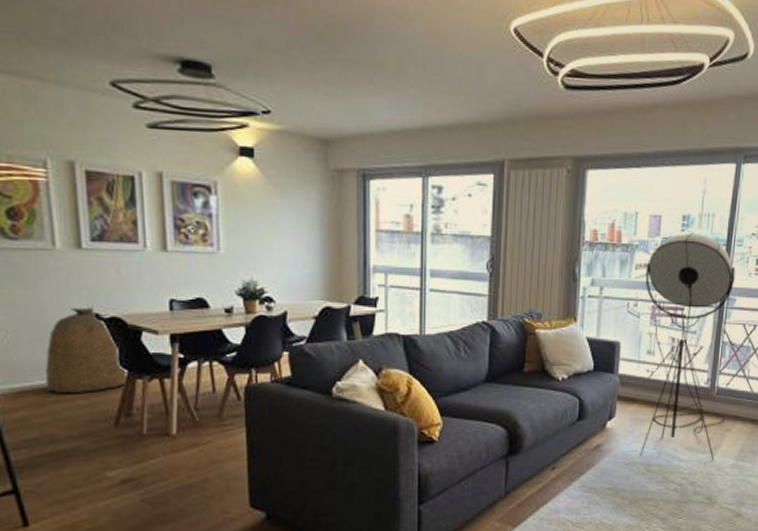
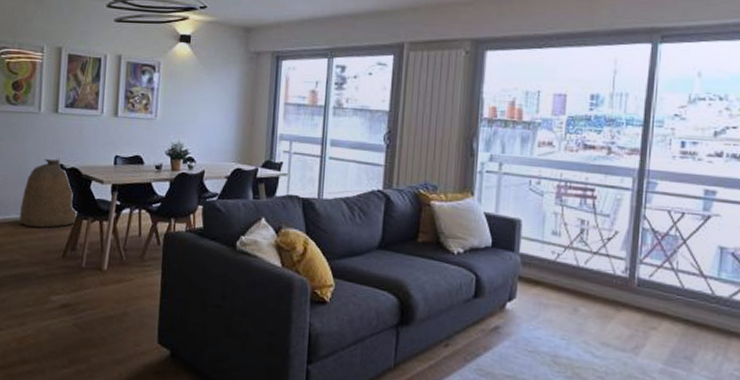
floor lamp: present [640,232,736,460] -> none [544,112,656,361]

